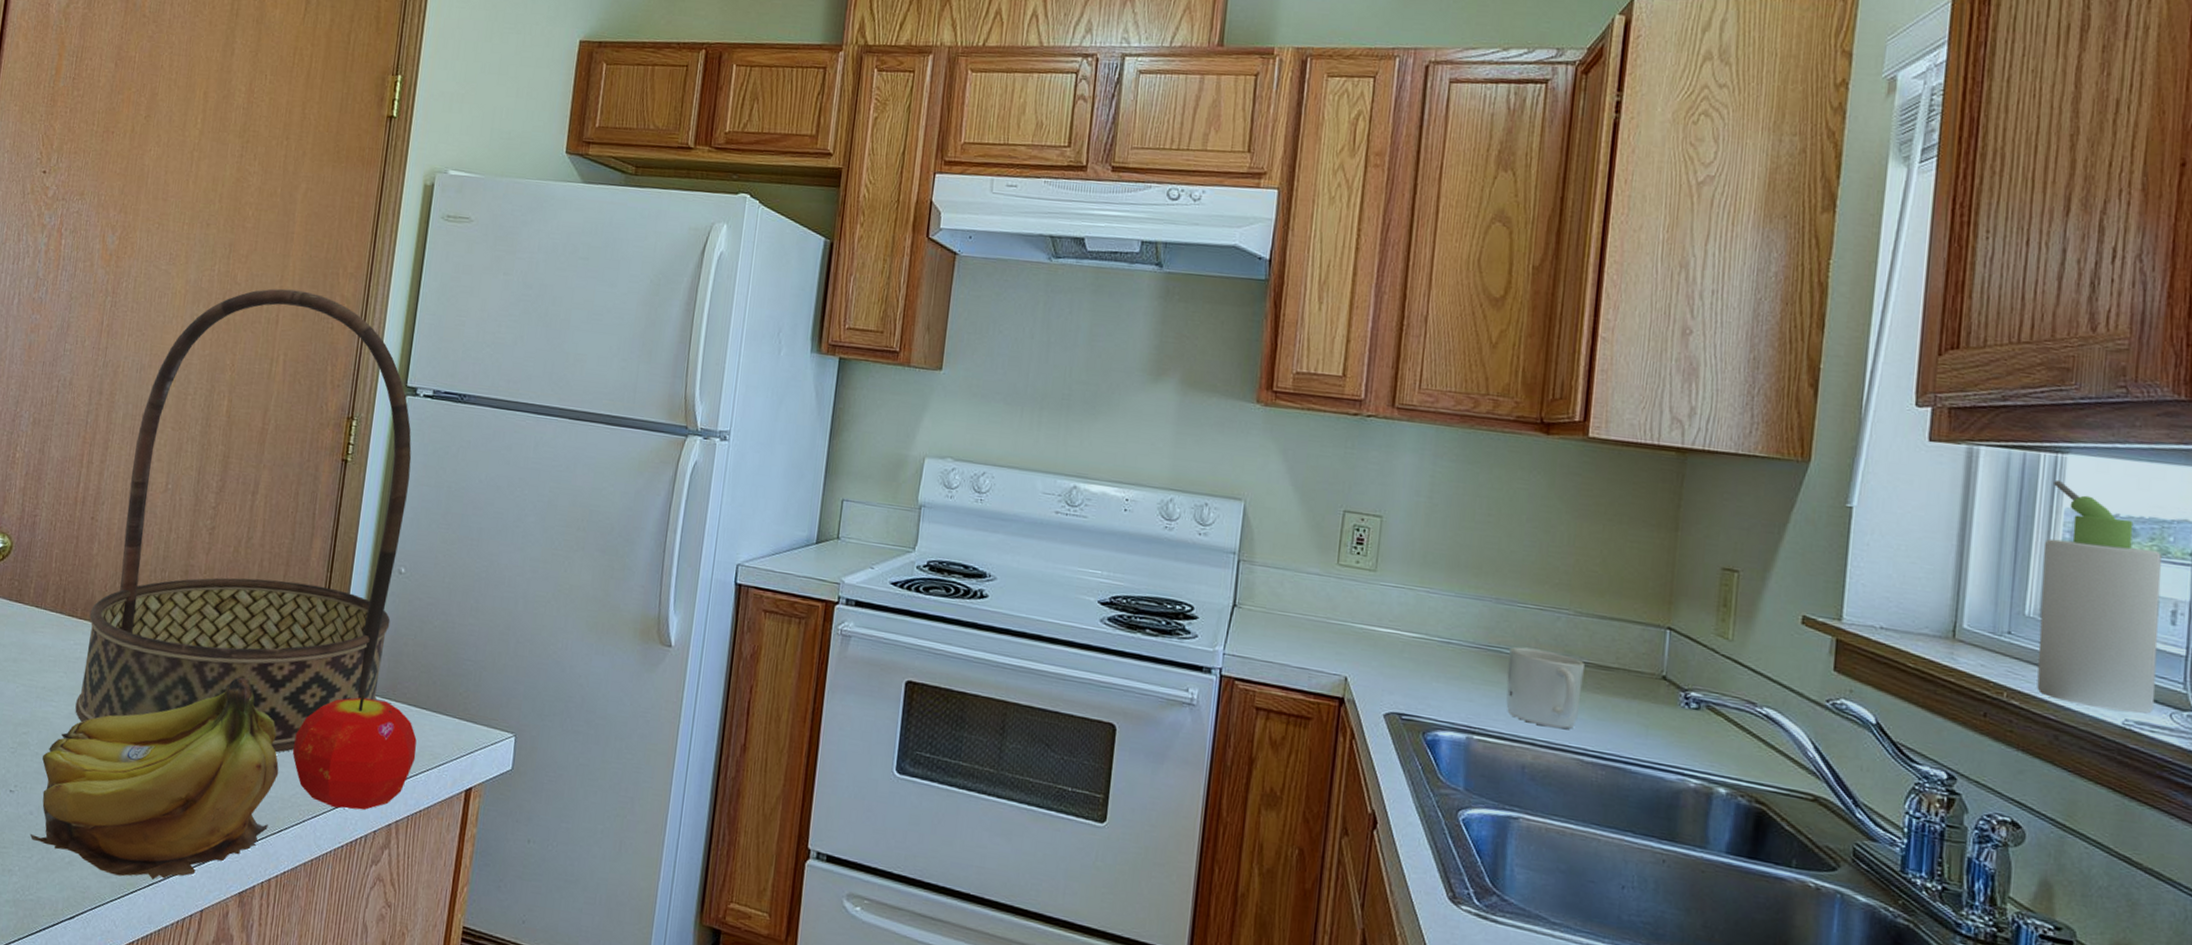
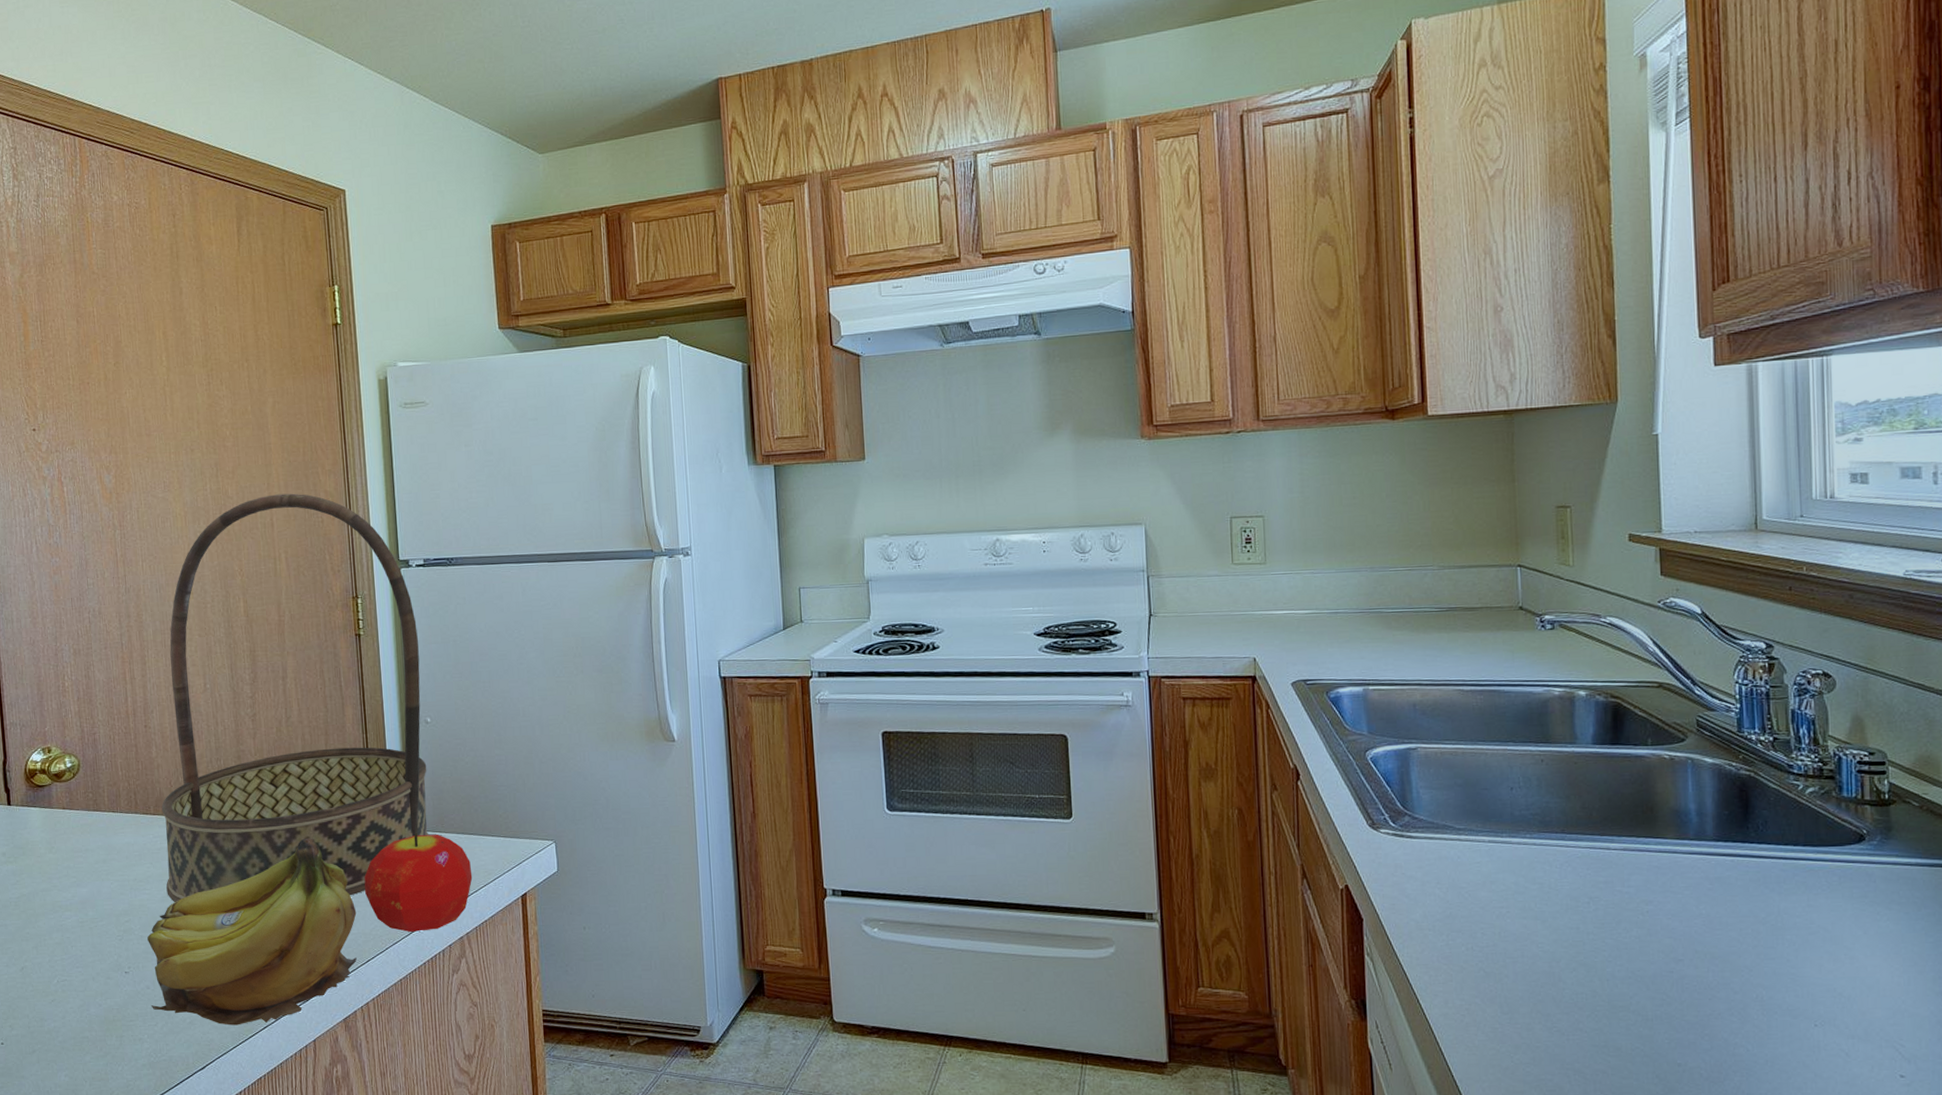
mug: present [1506,646,1586,729] -> none [1388,603,1455,668]
bottle: present [2036,479,2162,714] -> none [1822,379,1928,566]

